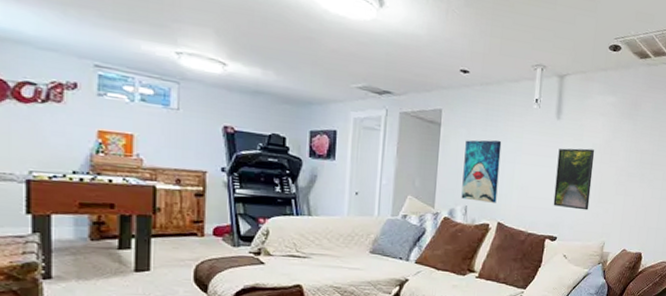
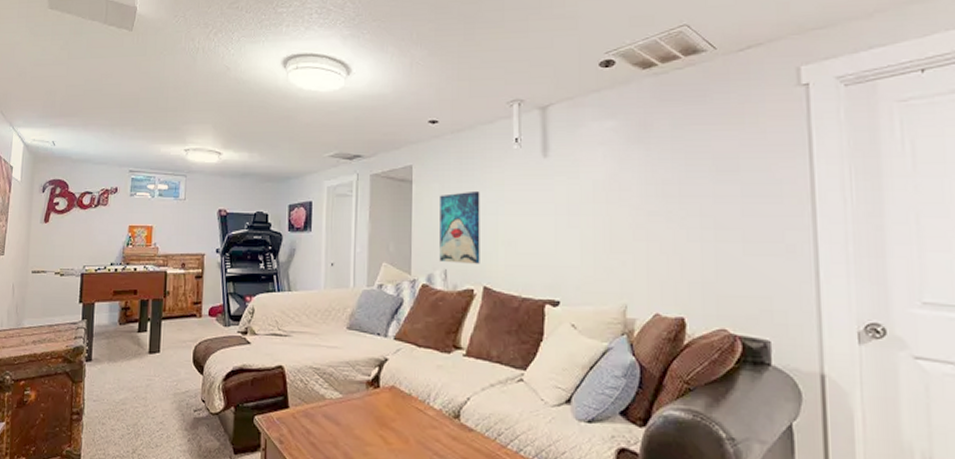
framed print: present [553,148,595,210] -> none [550,187,598,265]

